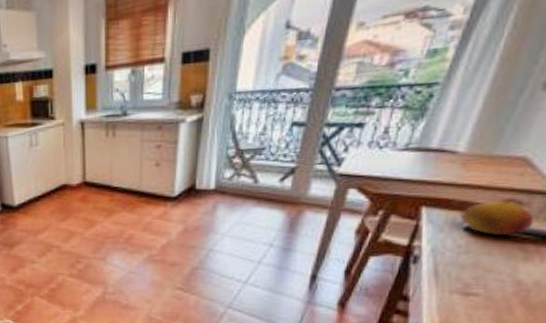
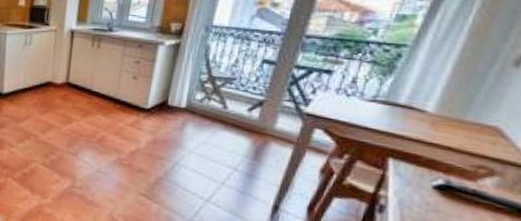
fruit: present [460,199,534,235] -> none [429,162,509,203]

